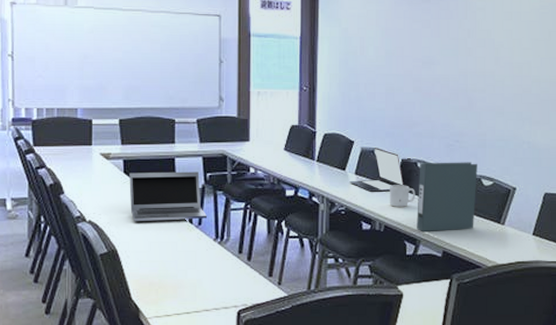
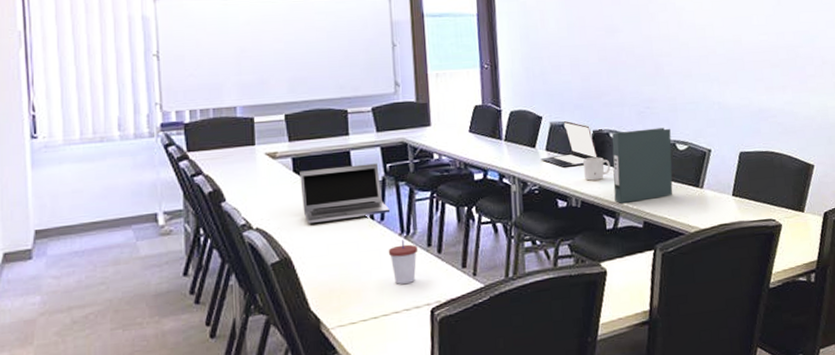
cup: none [203,245,230,286] -> present [388,239,418,285]

